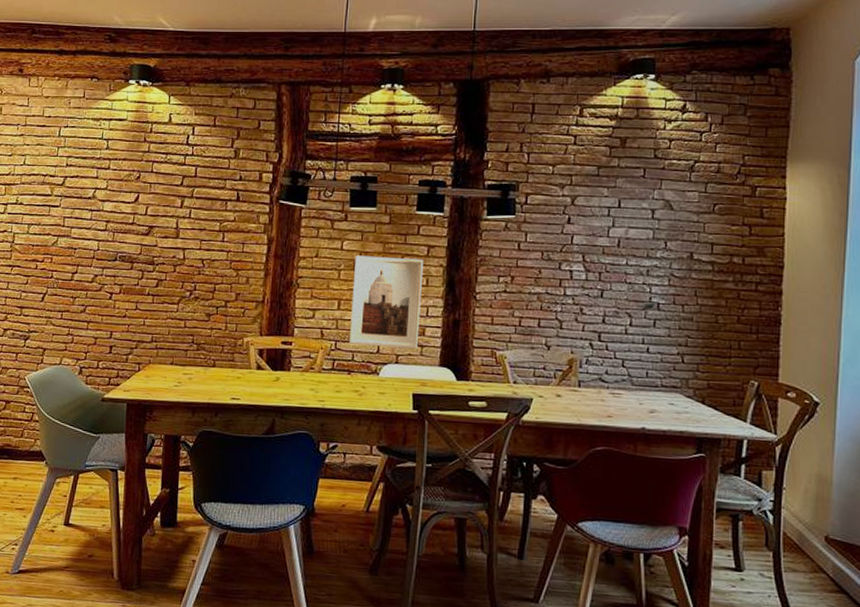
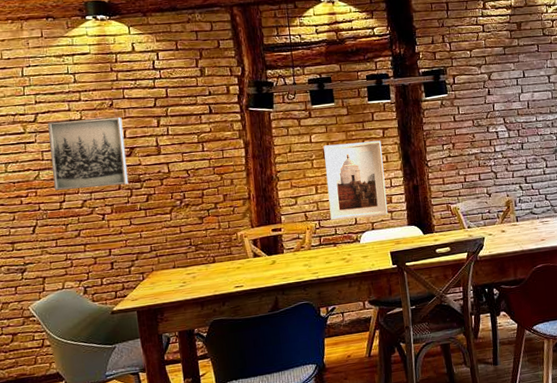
wall art: none [69,188,147,265] -> present [48,117,128,191]

